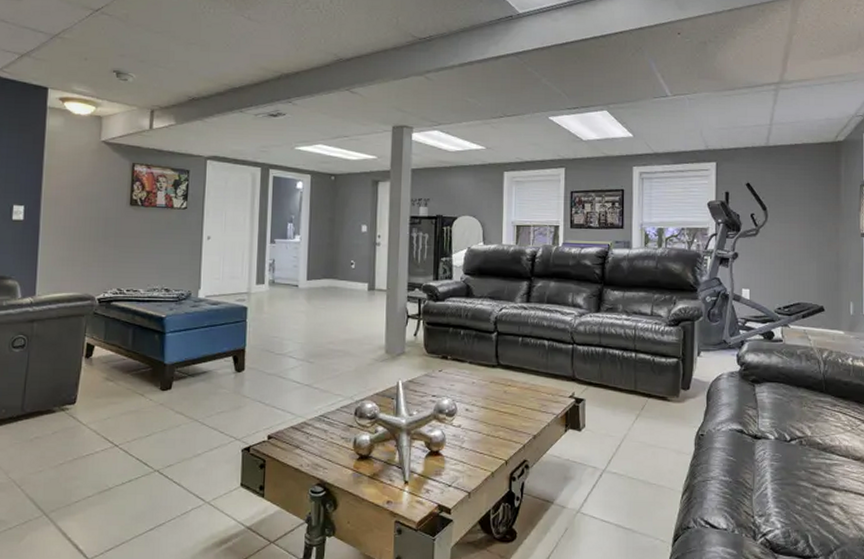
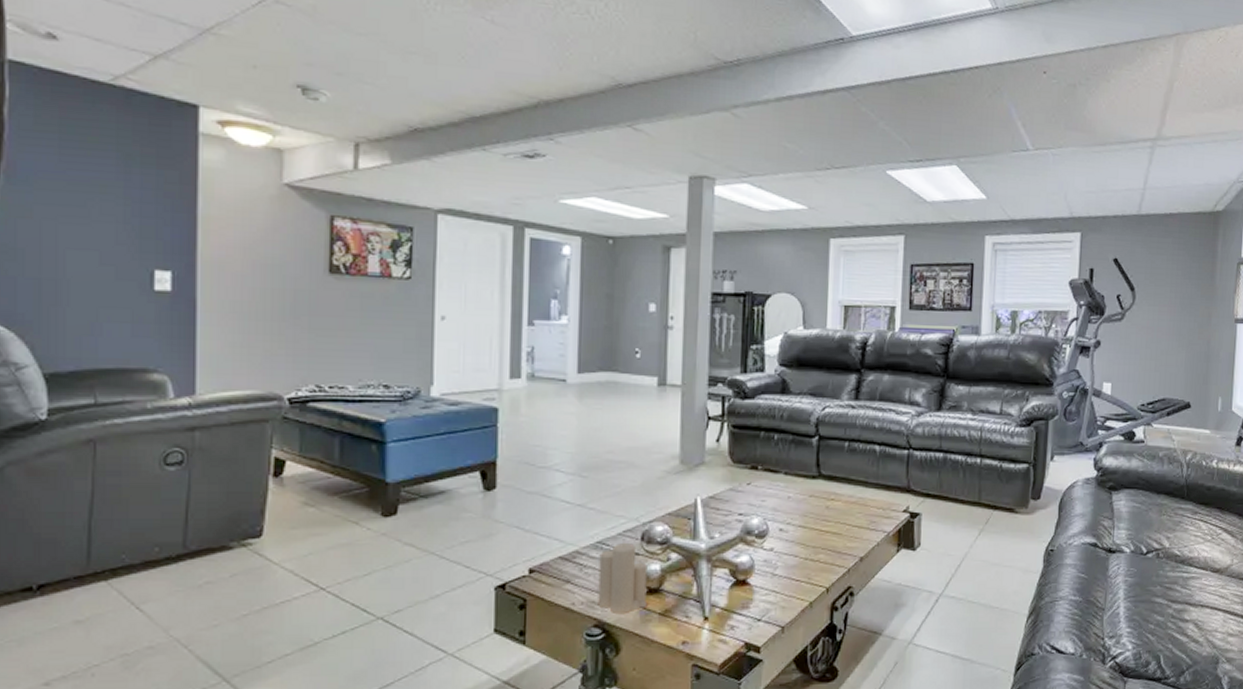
candle: none [320,415,360,476] -> present [598,540,648,615]

